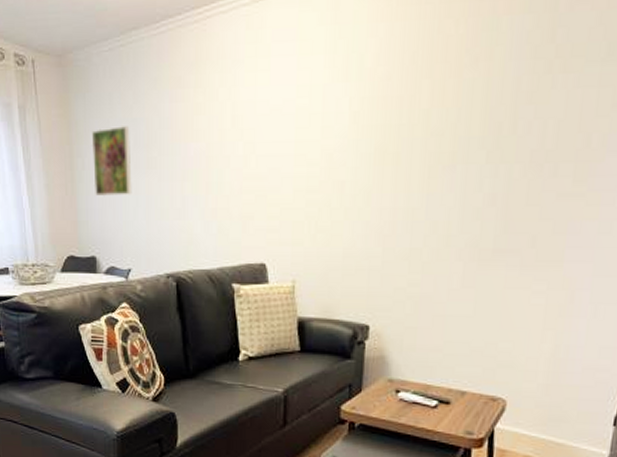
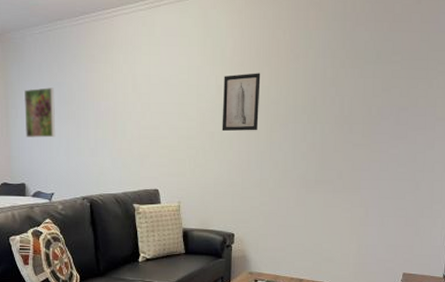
wall art: none [356,89,417,180] -> present [222,73,261,132]

